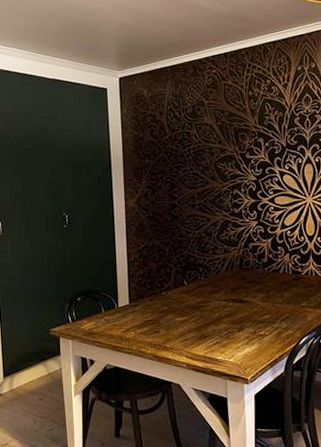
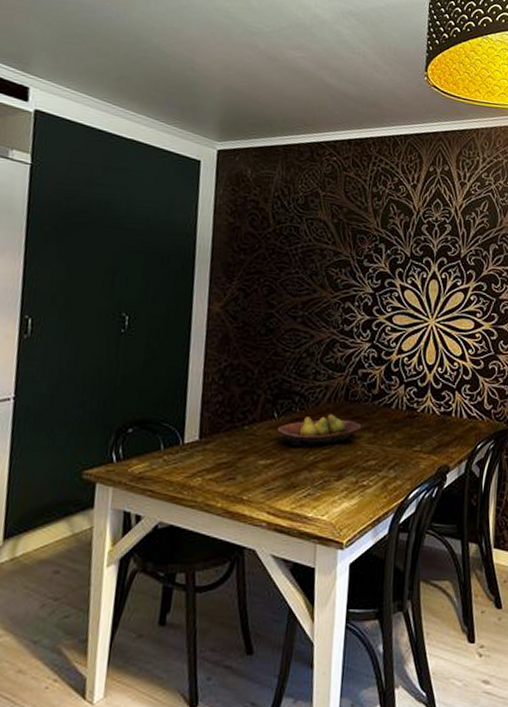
fruit bowl: none [187,280,256,307] -> present [277,414,362,448]

